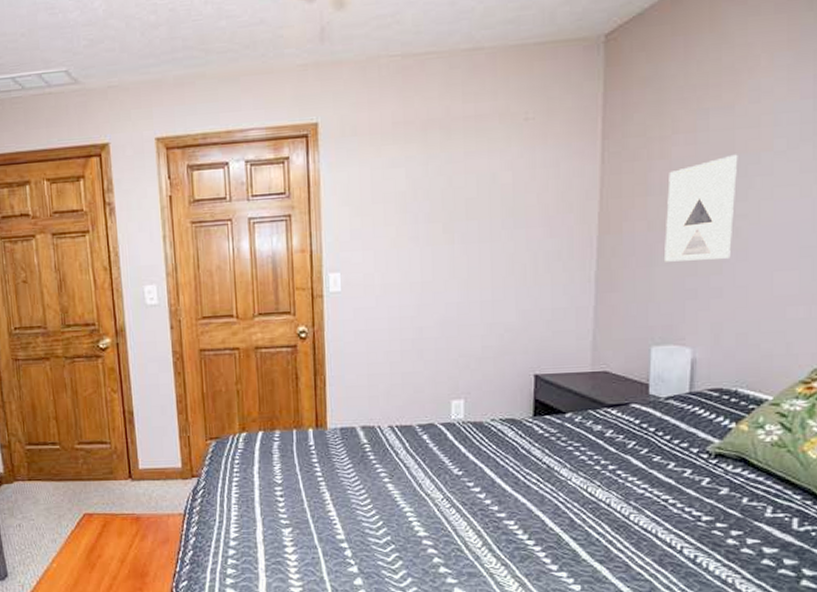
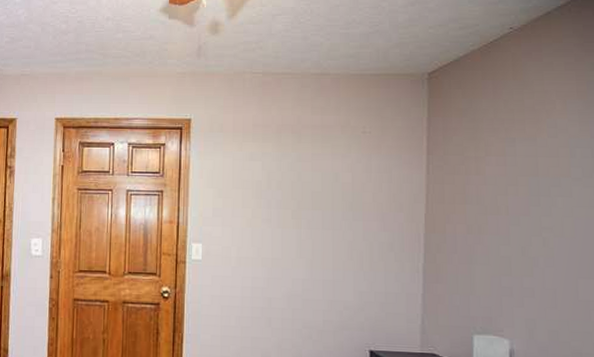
wall art: present [665,154,738,262] -> none [482,177,542,263]

